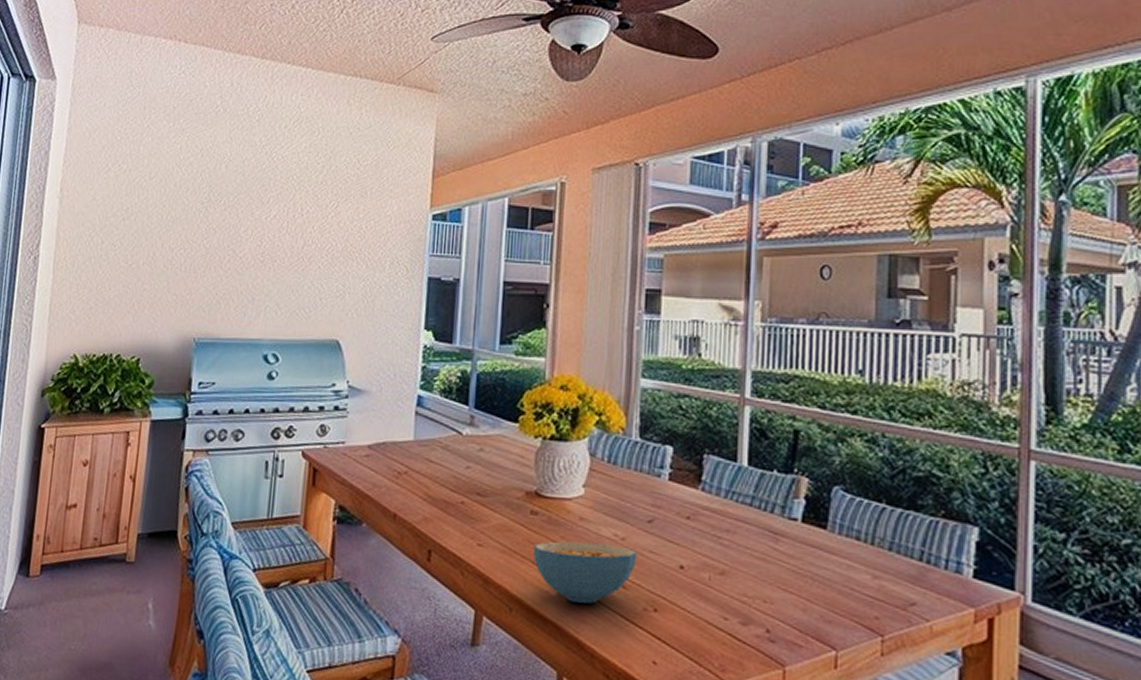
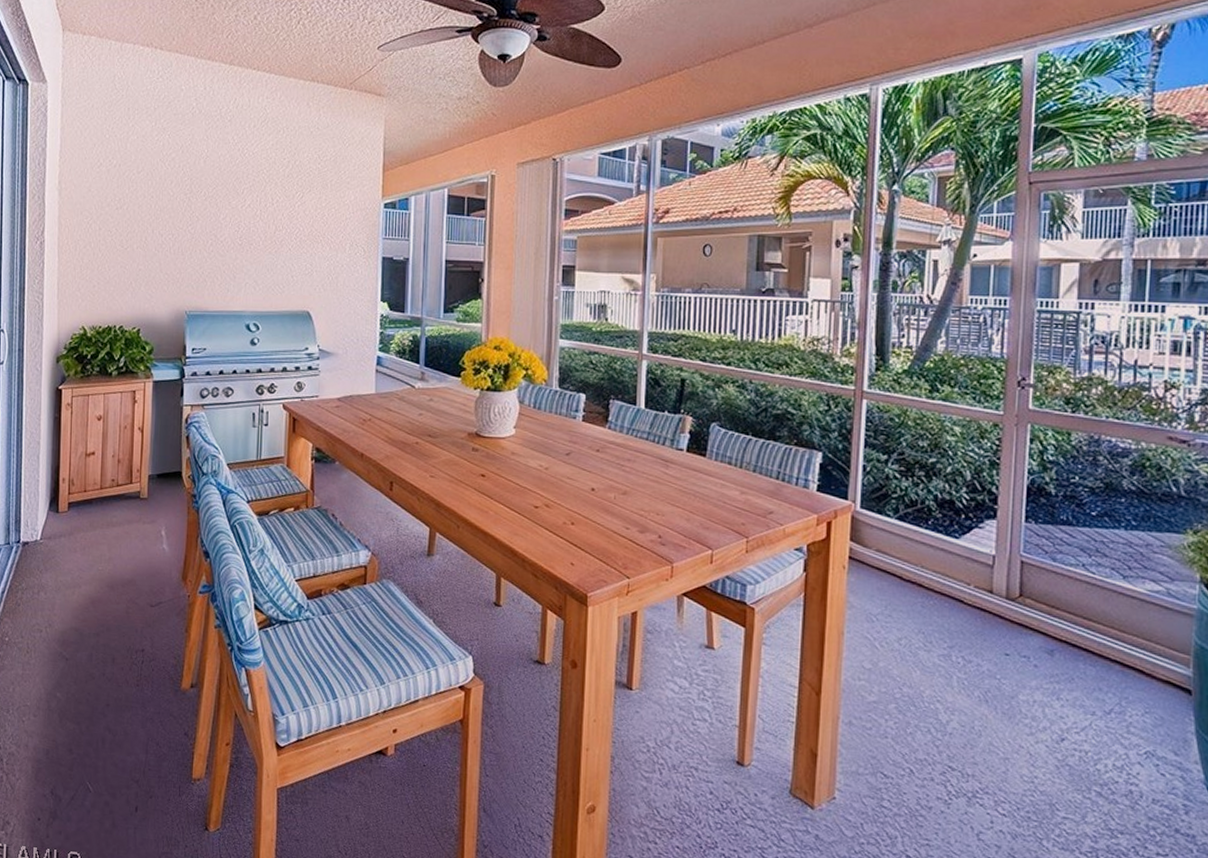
cereal bowl: present [533,541,637,604] -> none [475,471,558,520]

